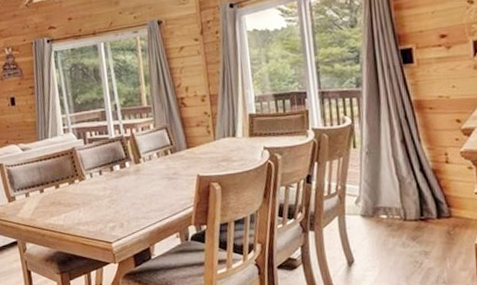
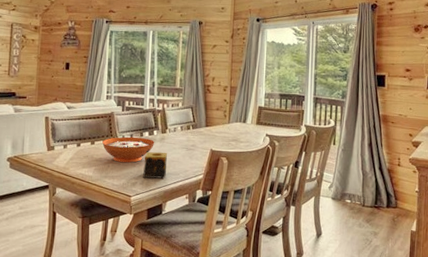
decorative bowl: none [68,172,129,205] -> present [102,136,155,163]
candle: none [119,185,149,219] -> present [143,151,167,179]

